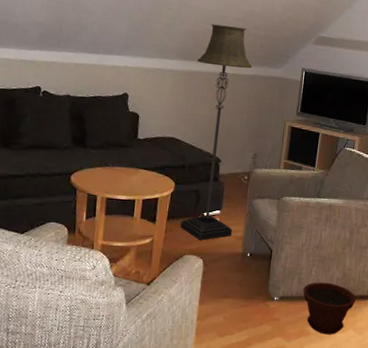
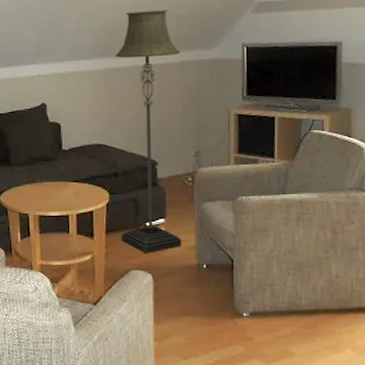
plant pot: present [303,282,357,335] -> none [279,294,352,356]

